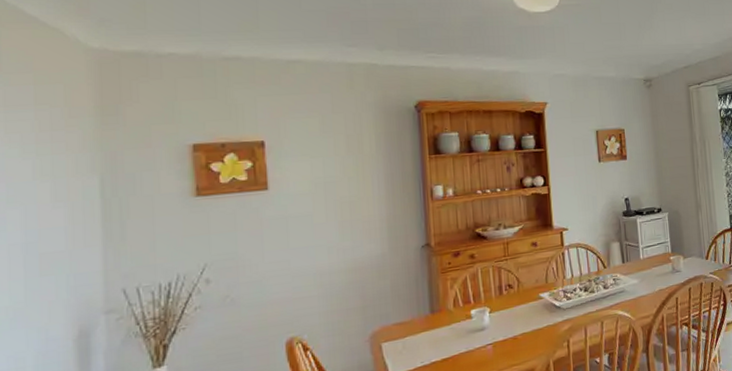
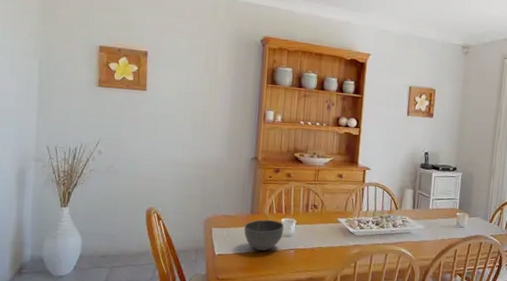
bowl: none [424,314,476,357] -> present [244,219,284,251]

